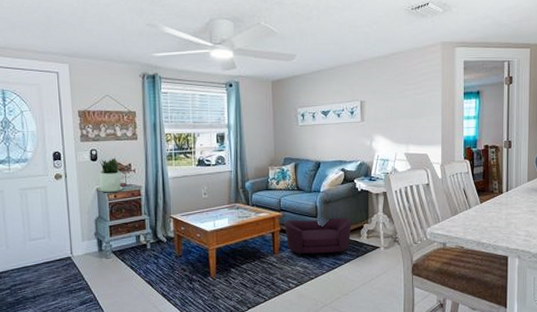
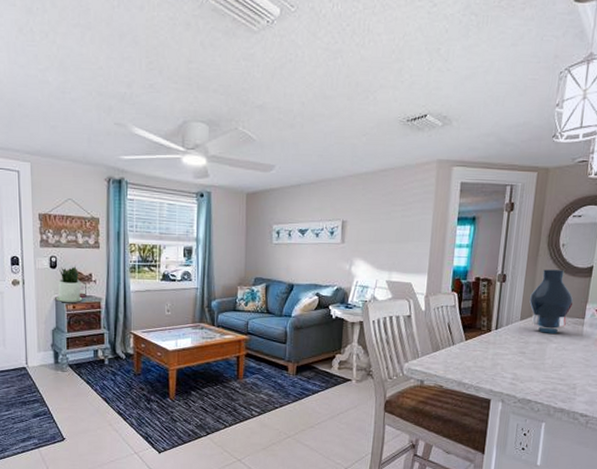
dog bed: present [285,217,352,258] -> none [251,344,323,385]

